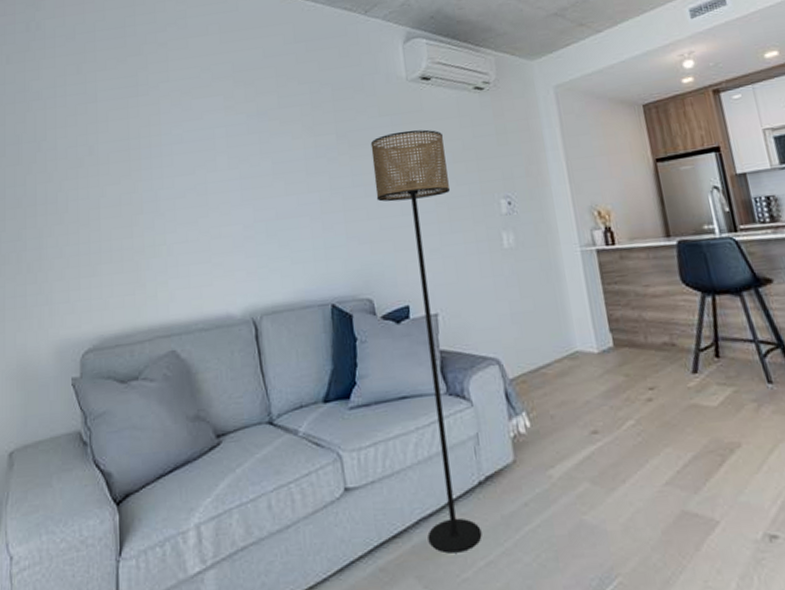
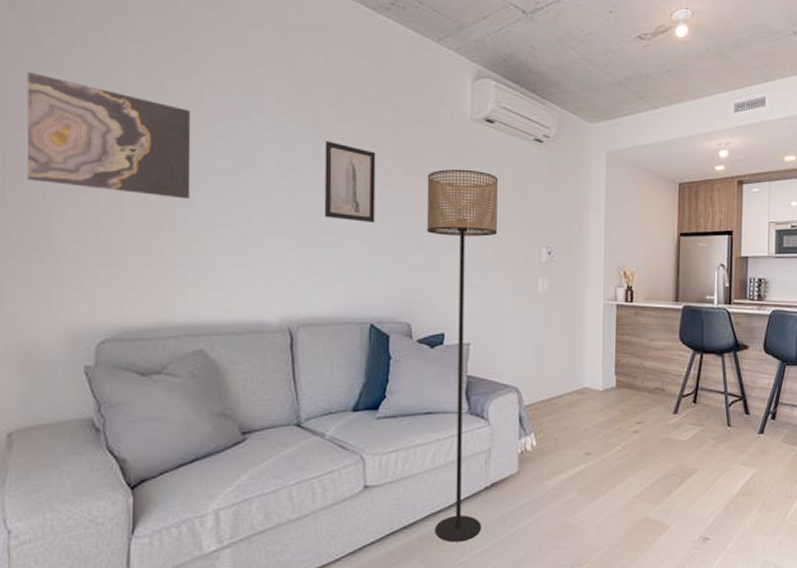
wall art: none [21,113,155,208] -> present [26,71,191,200]
wall art: none [270,126,325,202] -> present [324,140,376,223]

